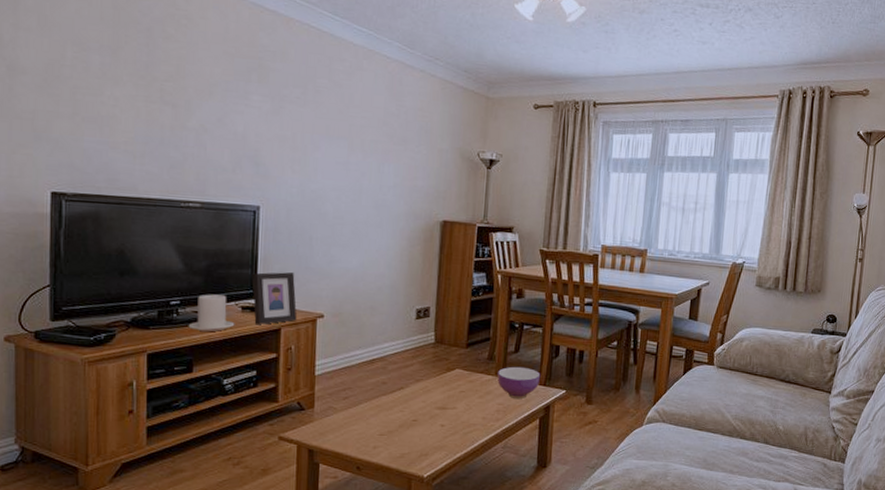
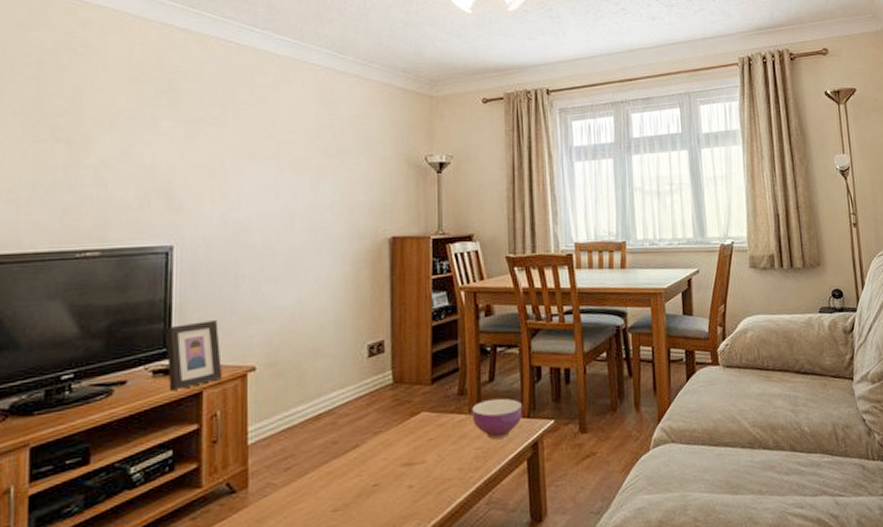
candle: present [188,294,235,332] -> none [84,359,145,410]

